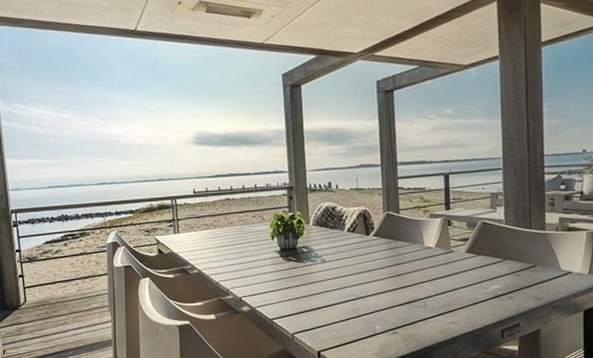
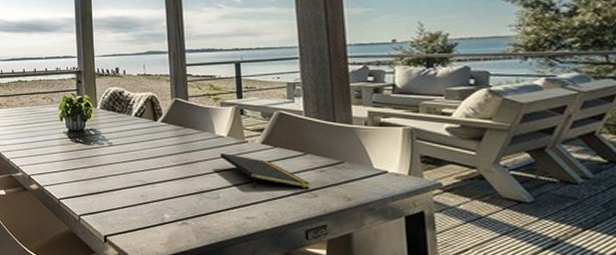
notepad: none [429,264,508,296] -> present [220,153,311,190]

